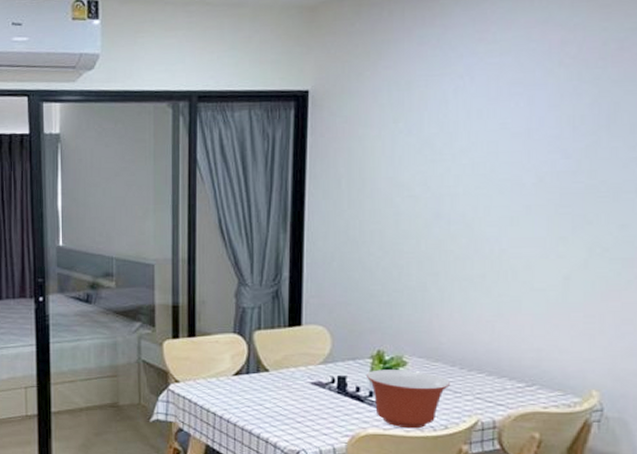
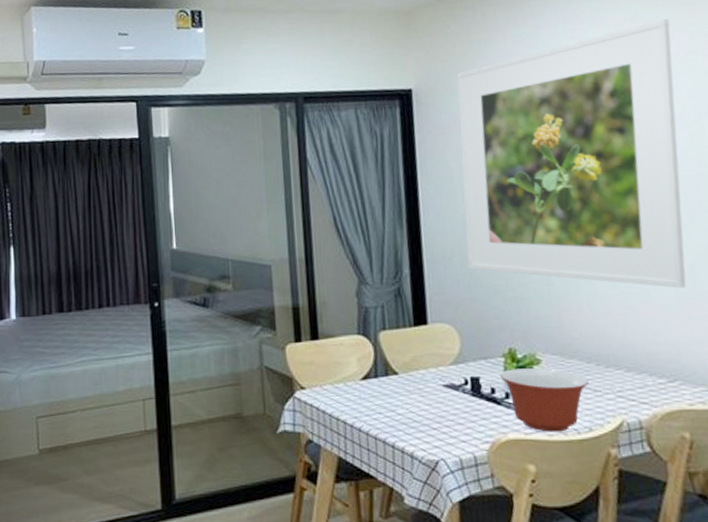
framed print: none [346,21,583,298] -> present [457,18,687,288]

